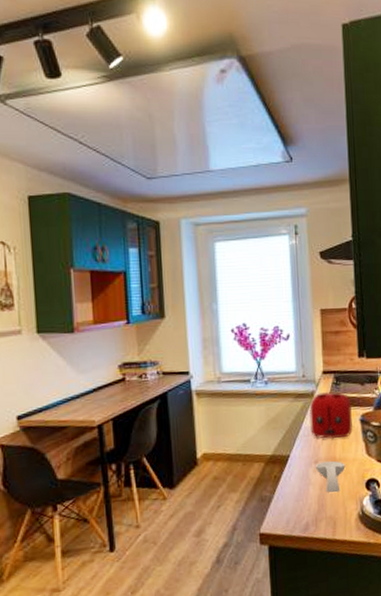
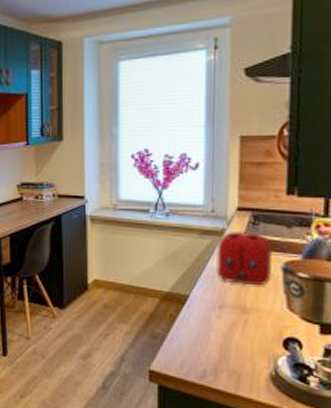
spoon rest: present [315,460,346,493] -> none [219,308,258,345]

